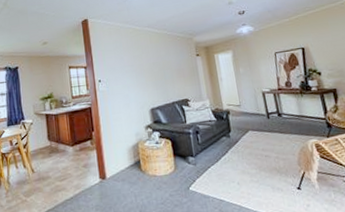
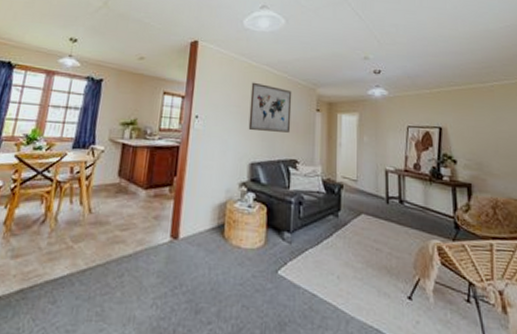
wall art: none [138,43,178,83] -> present [248,82,292,133]

